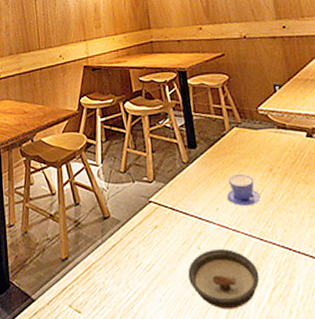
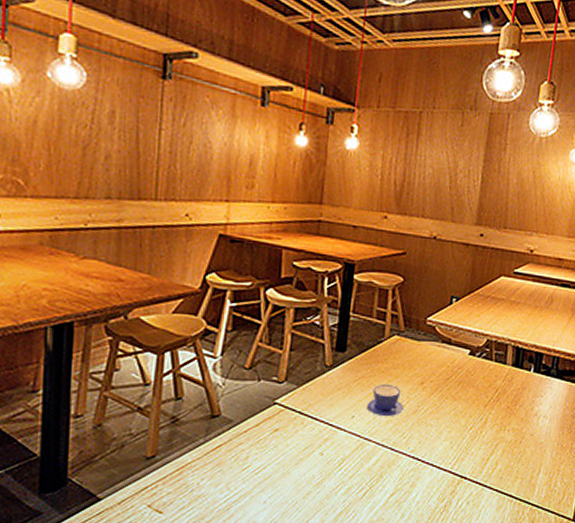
saucer: present [188,248,260,310] -> none [302,455,381,512]

